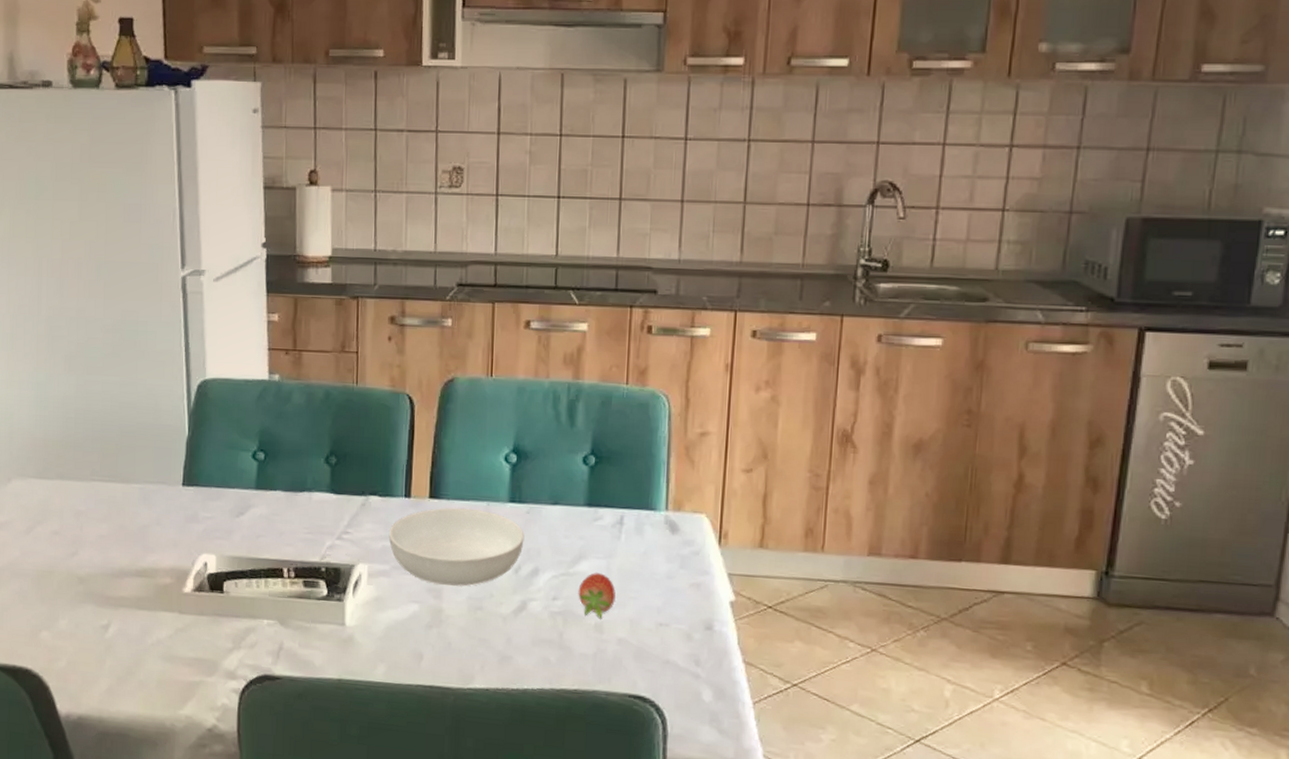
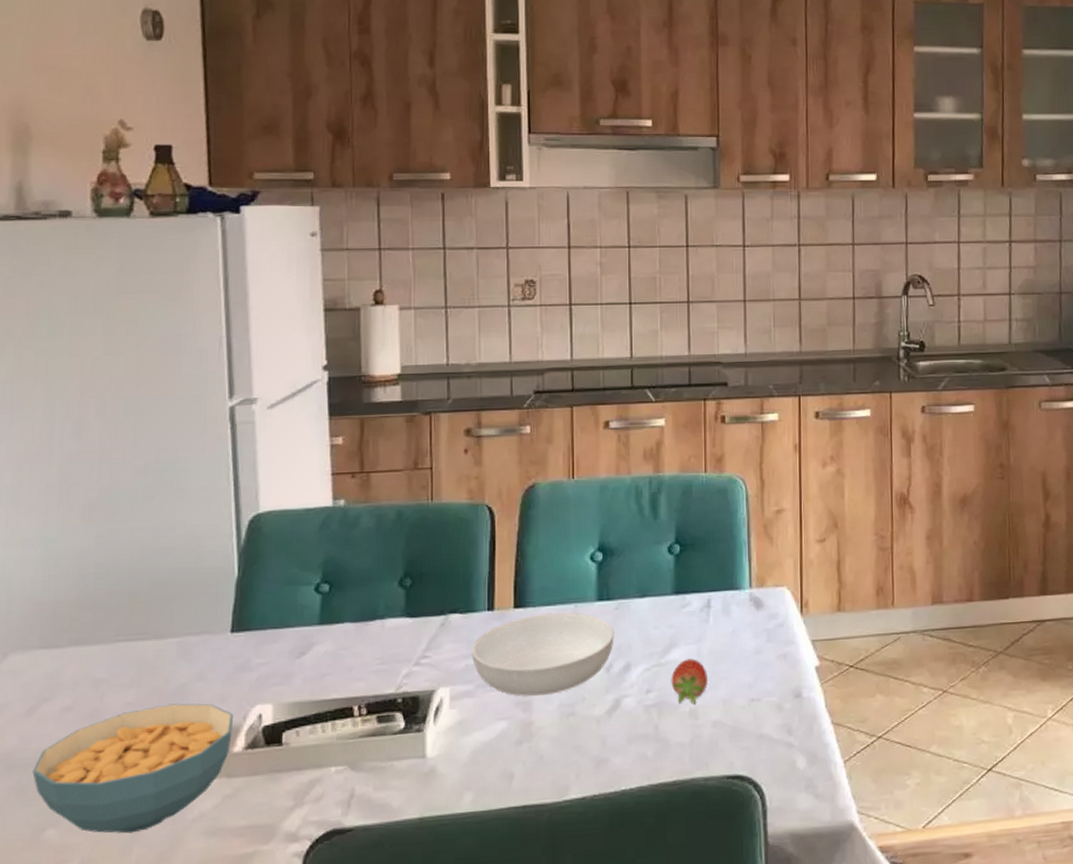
cereal bowl: none [31,541,185,647] -> present [32,703,234,834]

